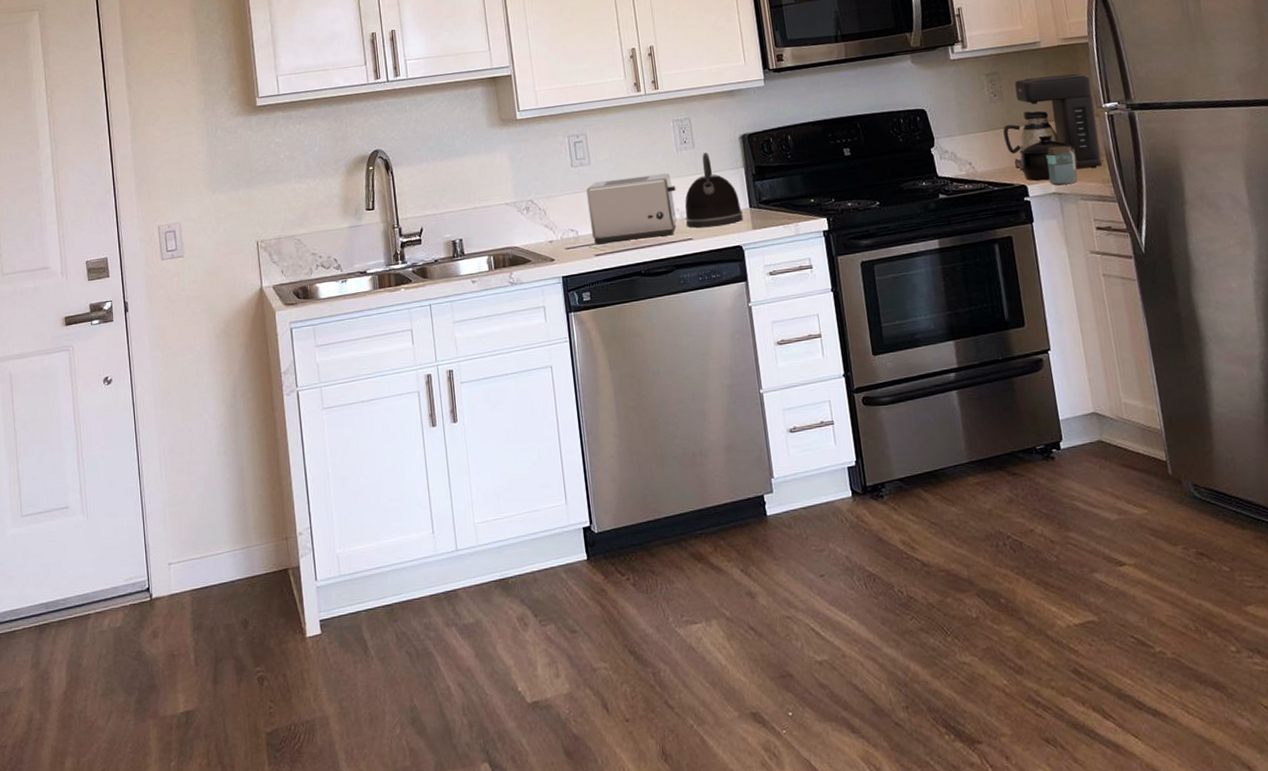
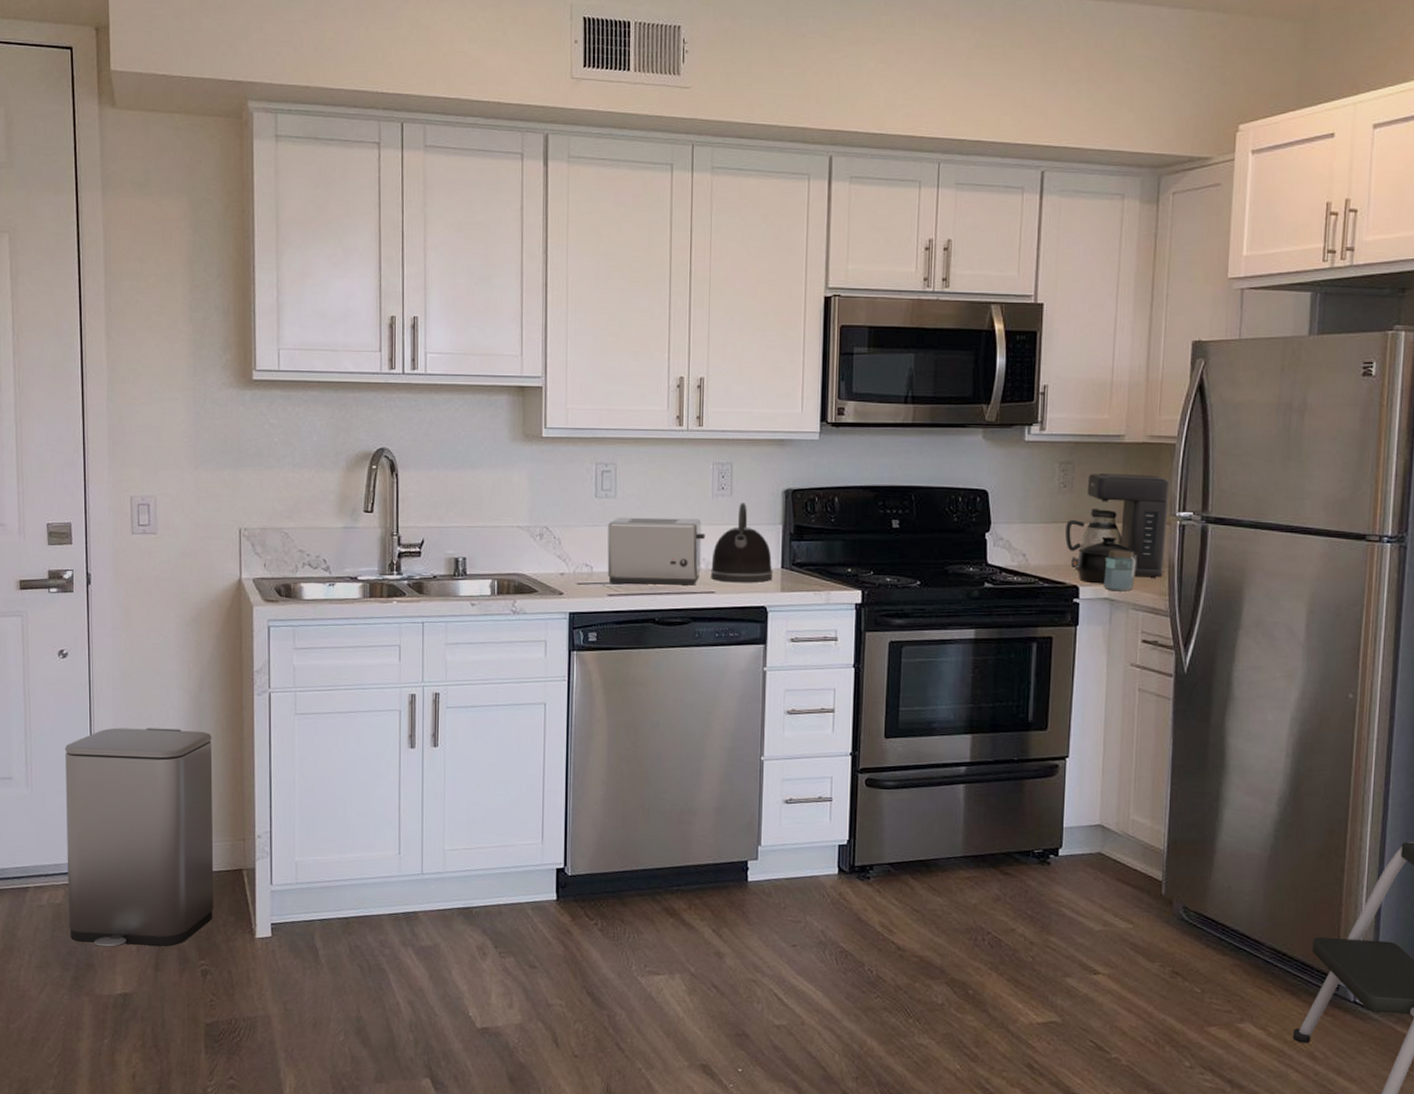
pedal bin: none [114,437,264,667] -> present [64,728,214,948]

